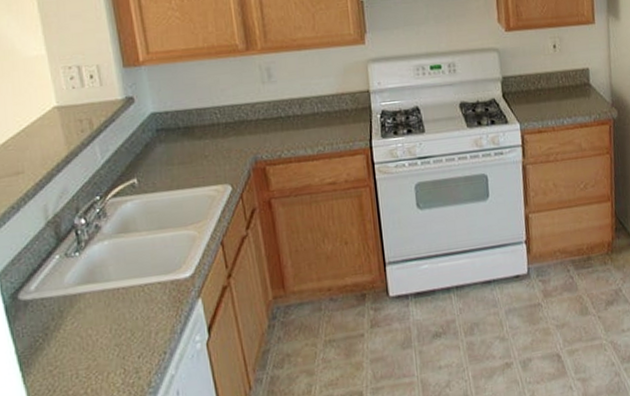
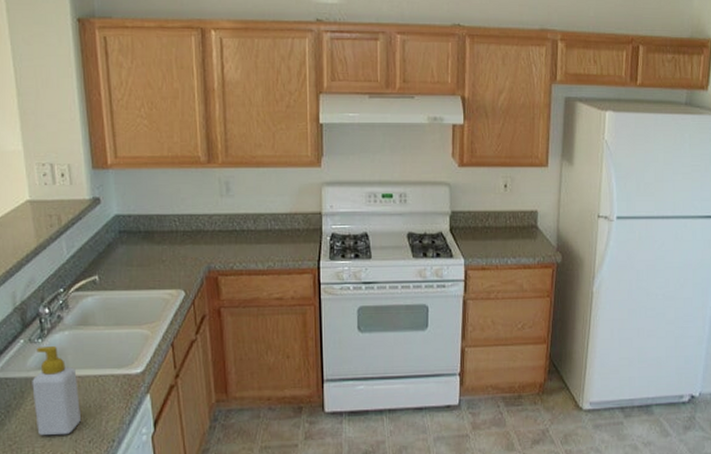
soap bottle: none [71,258,128,356] -> present [32,346,81,436]

